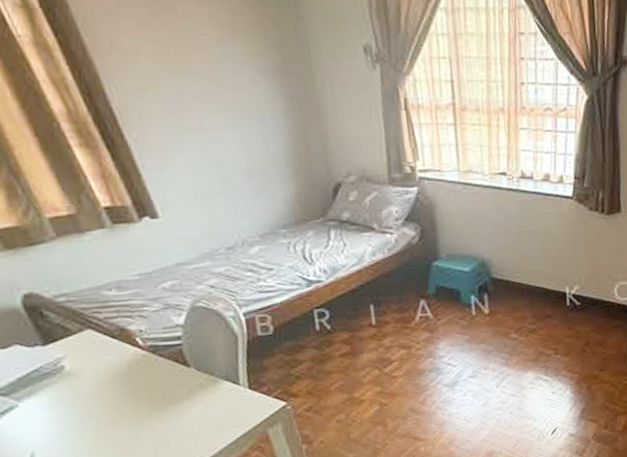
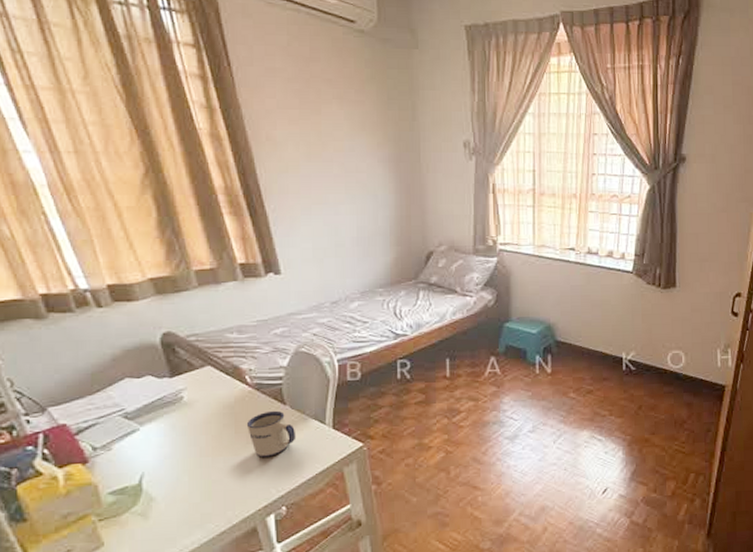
mug: none [146,374,208,426] -> present [246,410,296,458]

